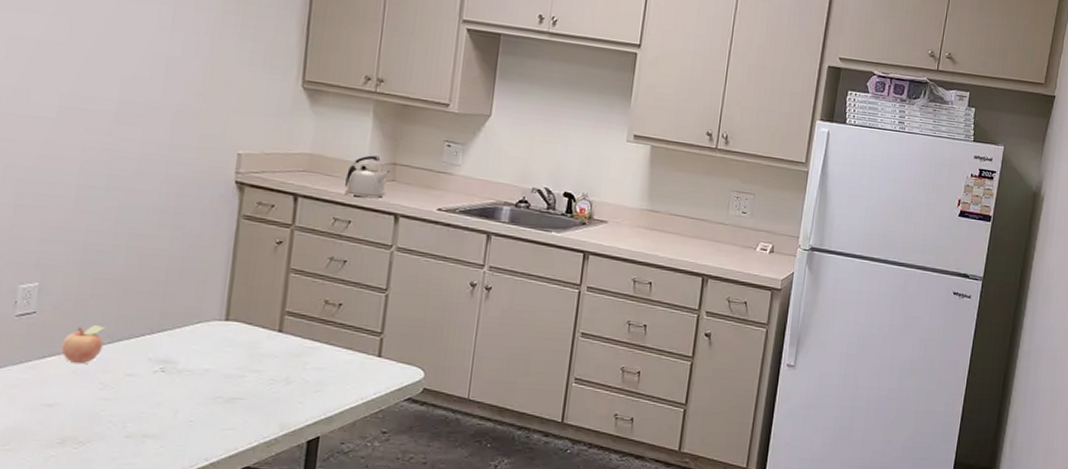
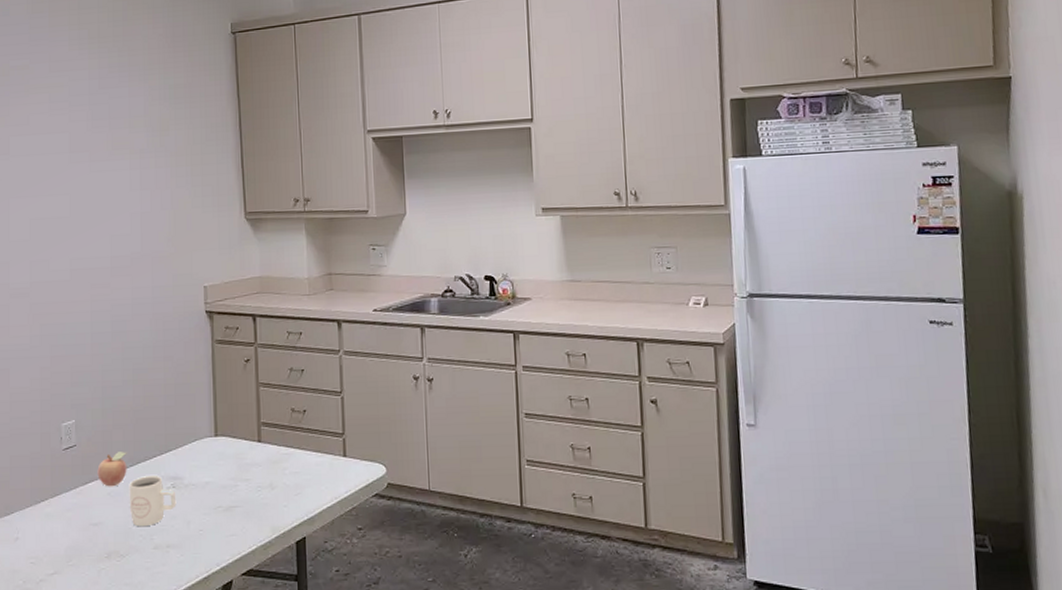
mug: none [99,356,165,413] -> present [129,476,177,527]
kettle: present [344,155,391,199] -> none [292,269,328,309]

